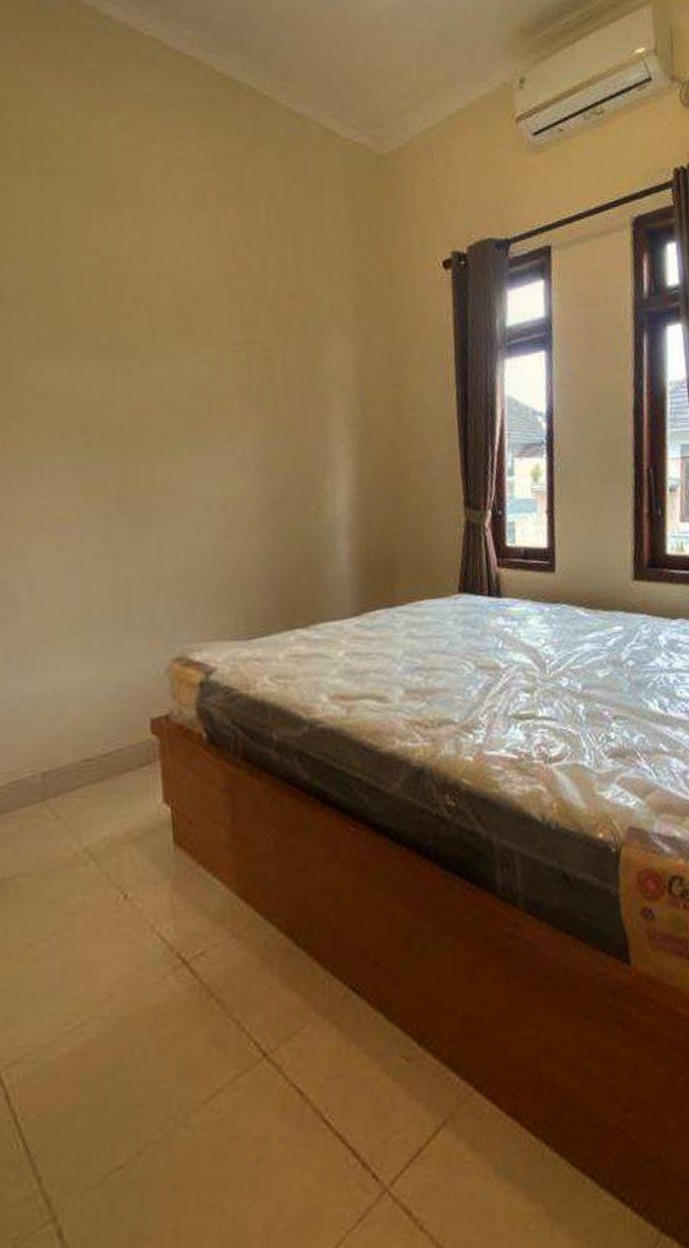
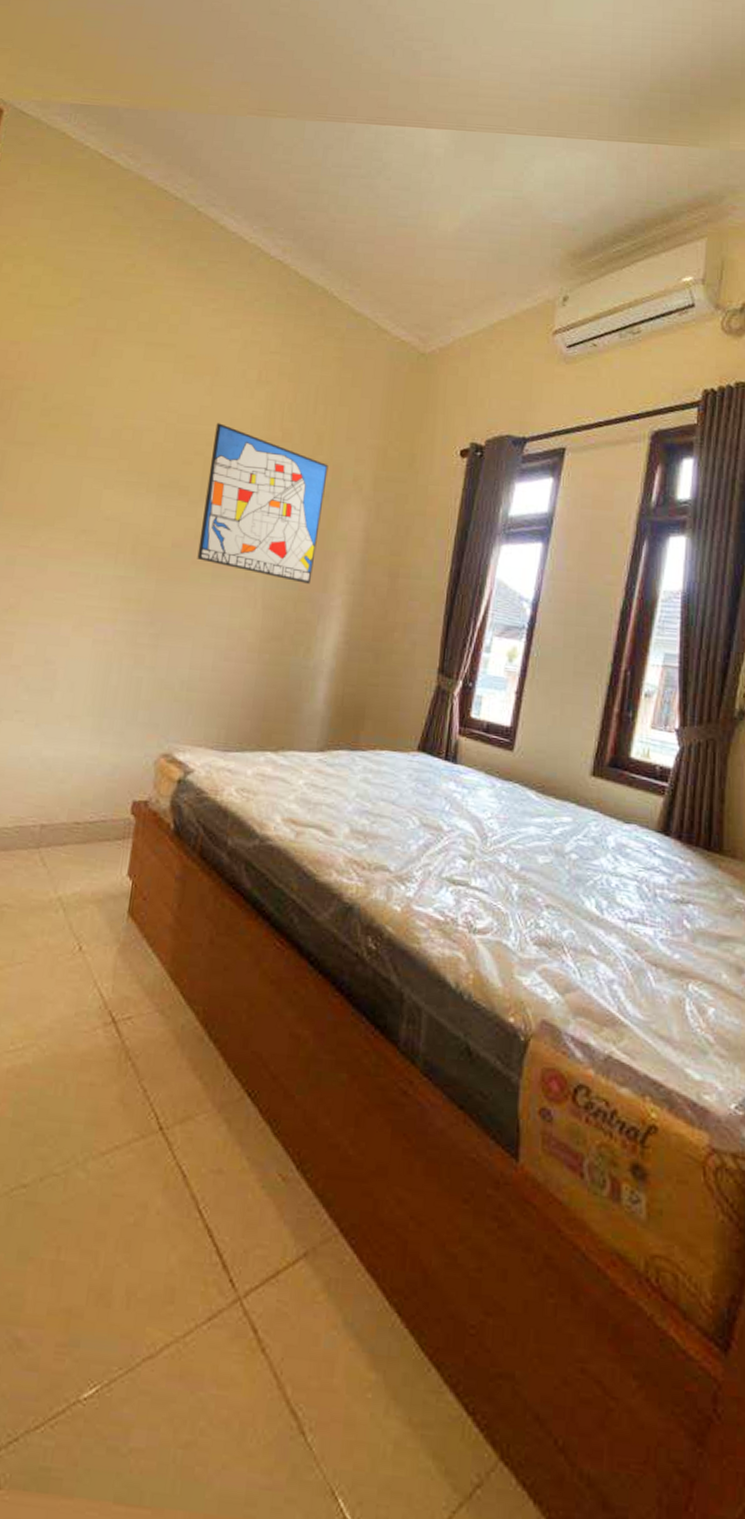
wall art: none [153,262,307,436] -> present [197,423,328,584]

